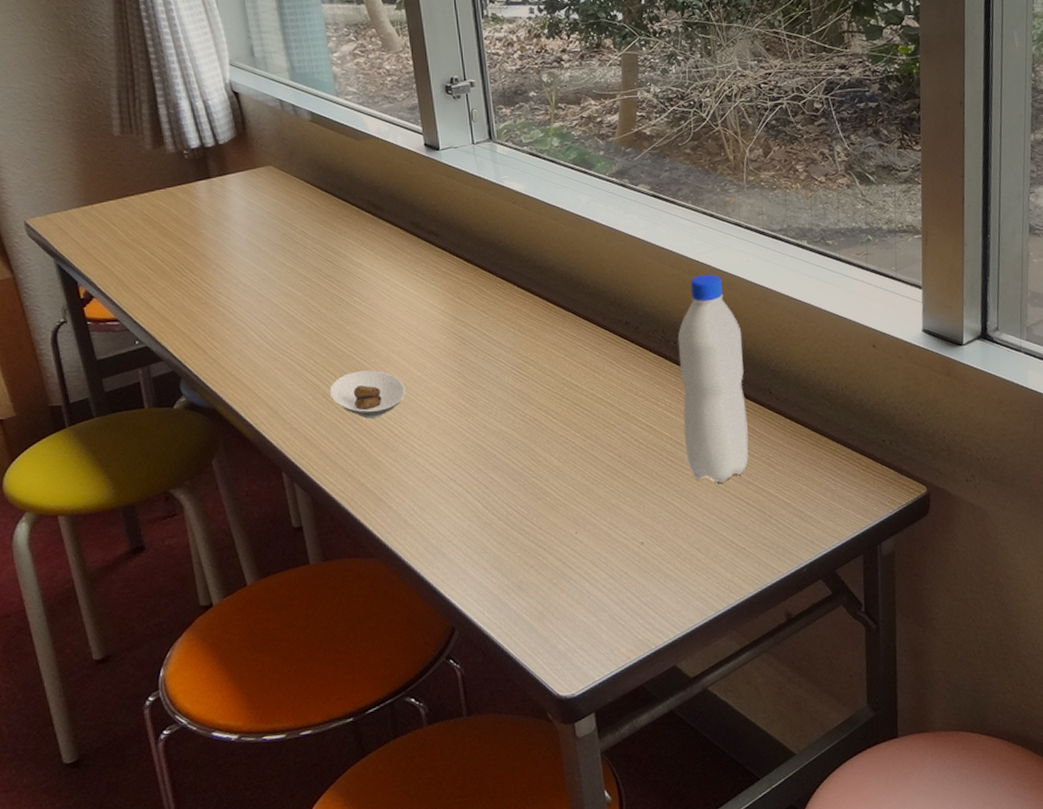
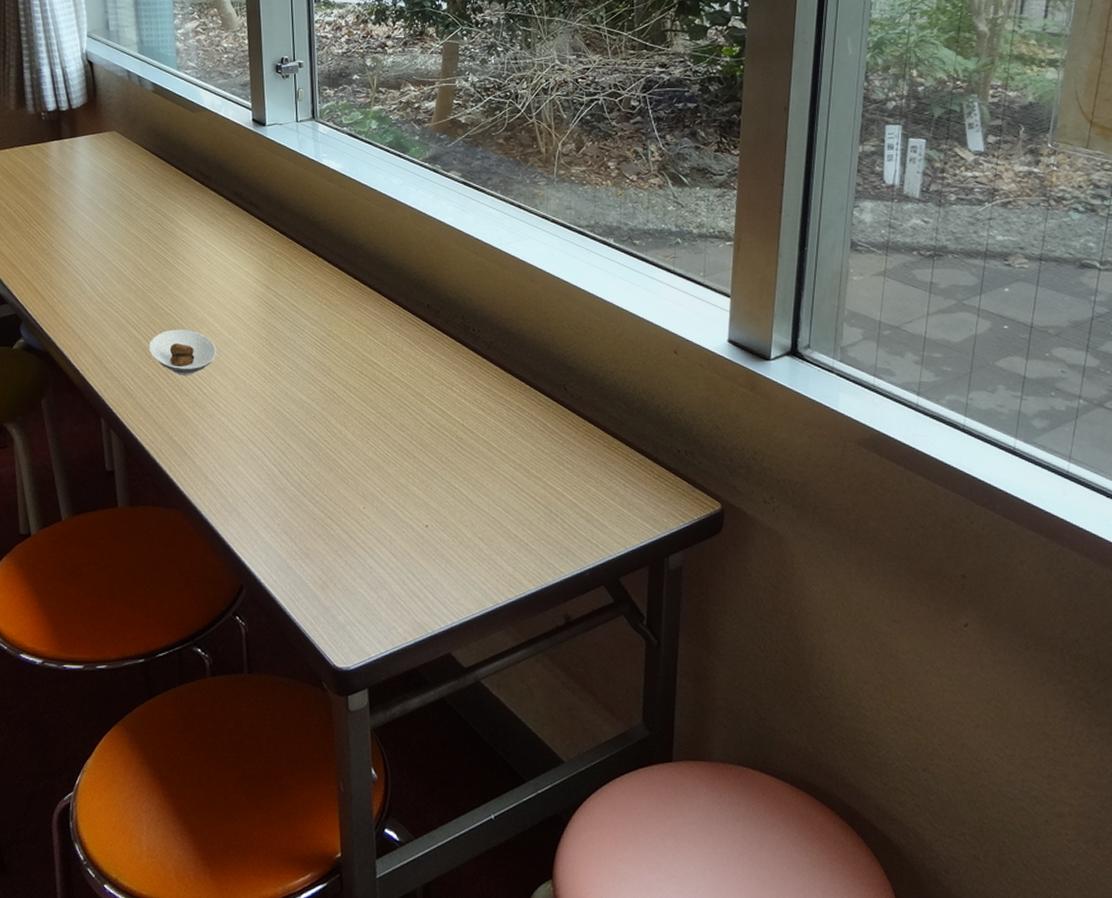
water bottle: present [677,274,749,483] -> none [476,264,540,475]

